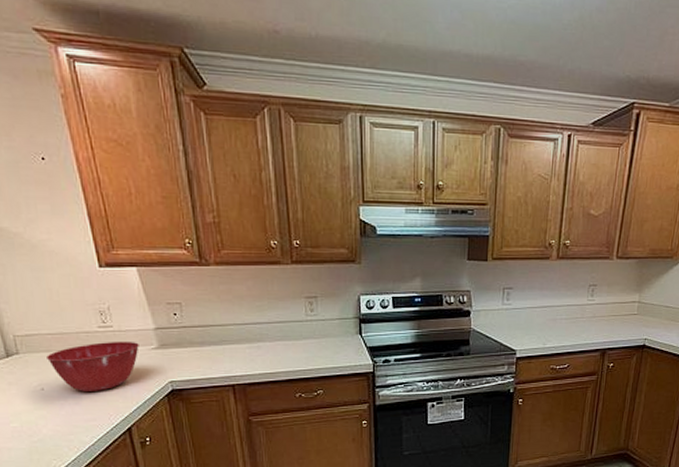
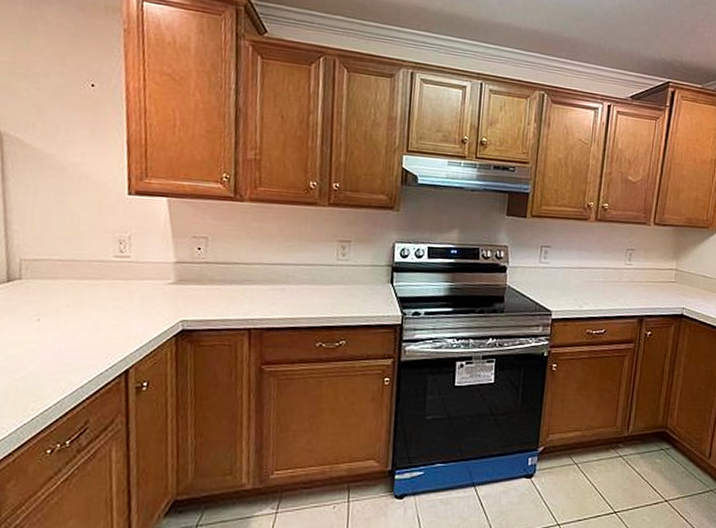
mixing bowl: present [47,341,139,393] -> none [51,272,155,327]

